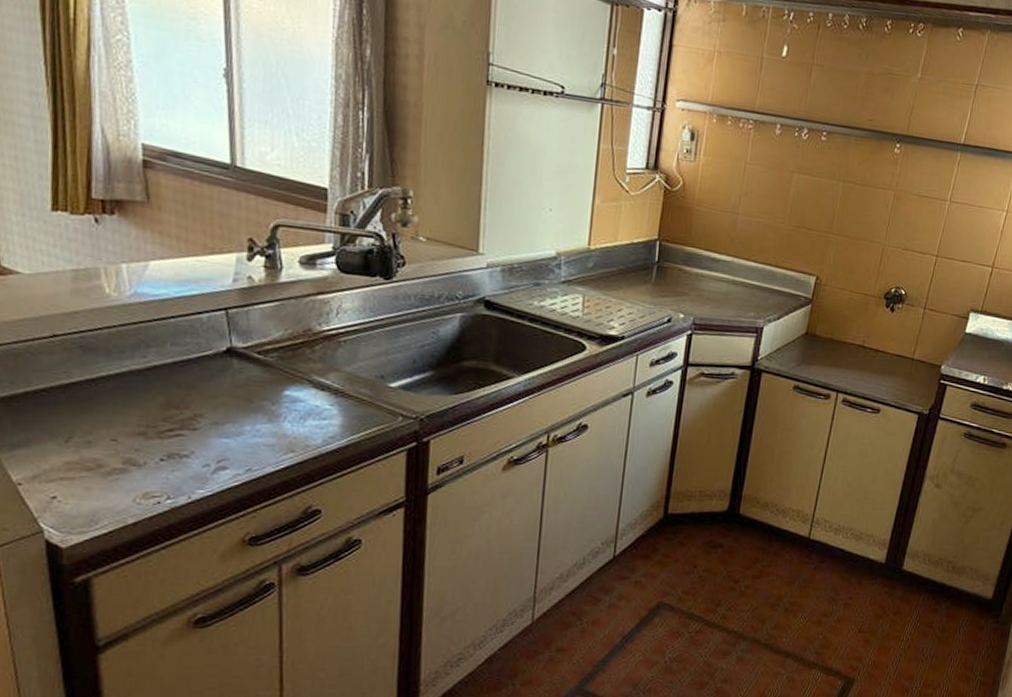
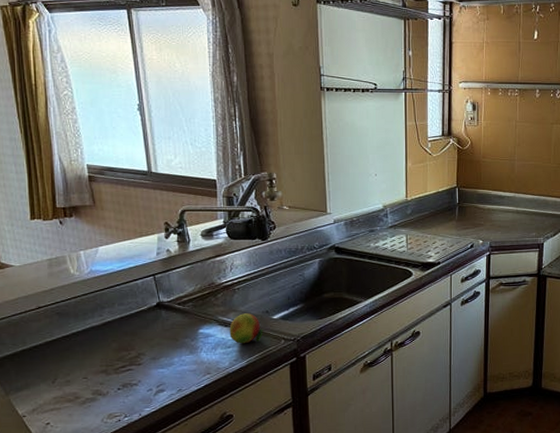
fruit: none [326,375,375,417] -> present [229,313,263,344]

